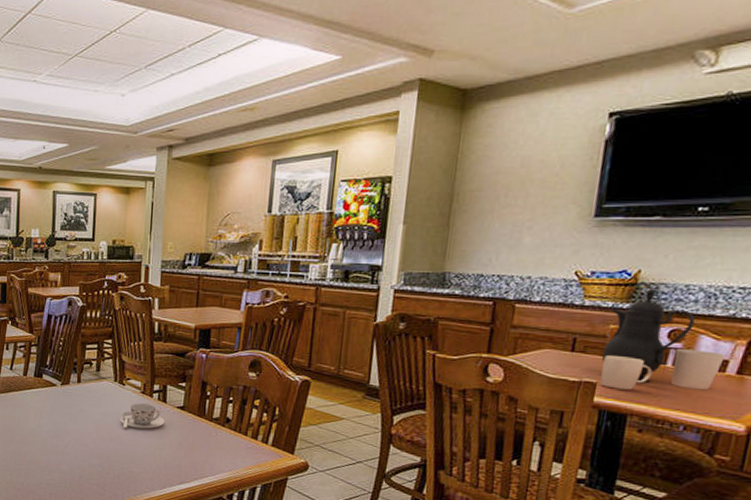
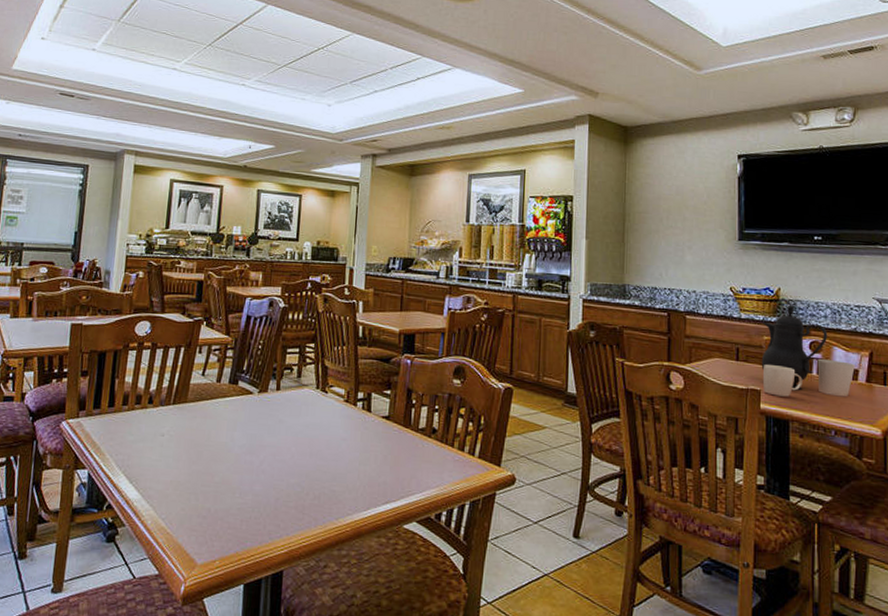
teacup: present [120,402,165,429] -> none [322,412,370,441]

